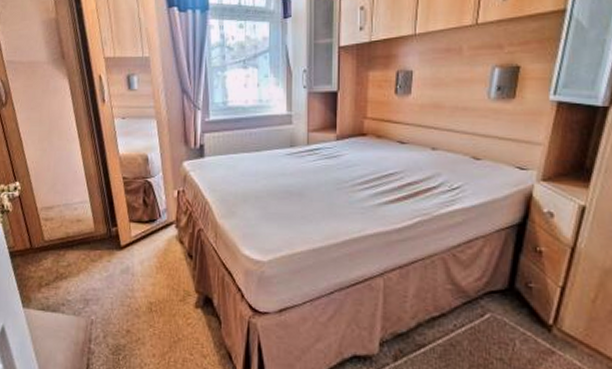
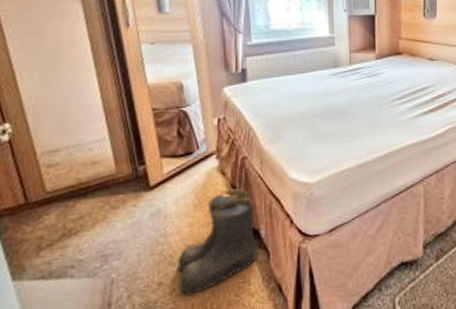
boots: none [140,258,211,347] -> present [176,189,258,297]

